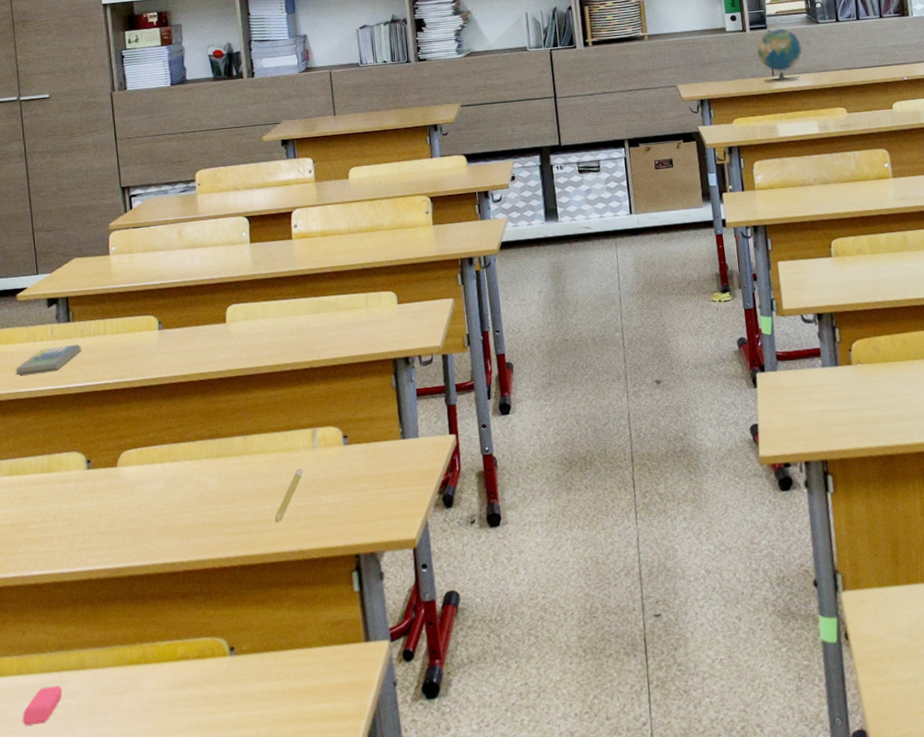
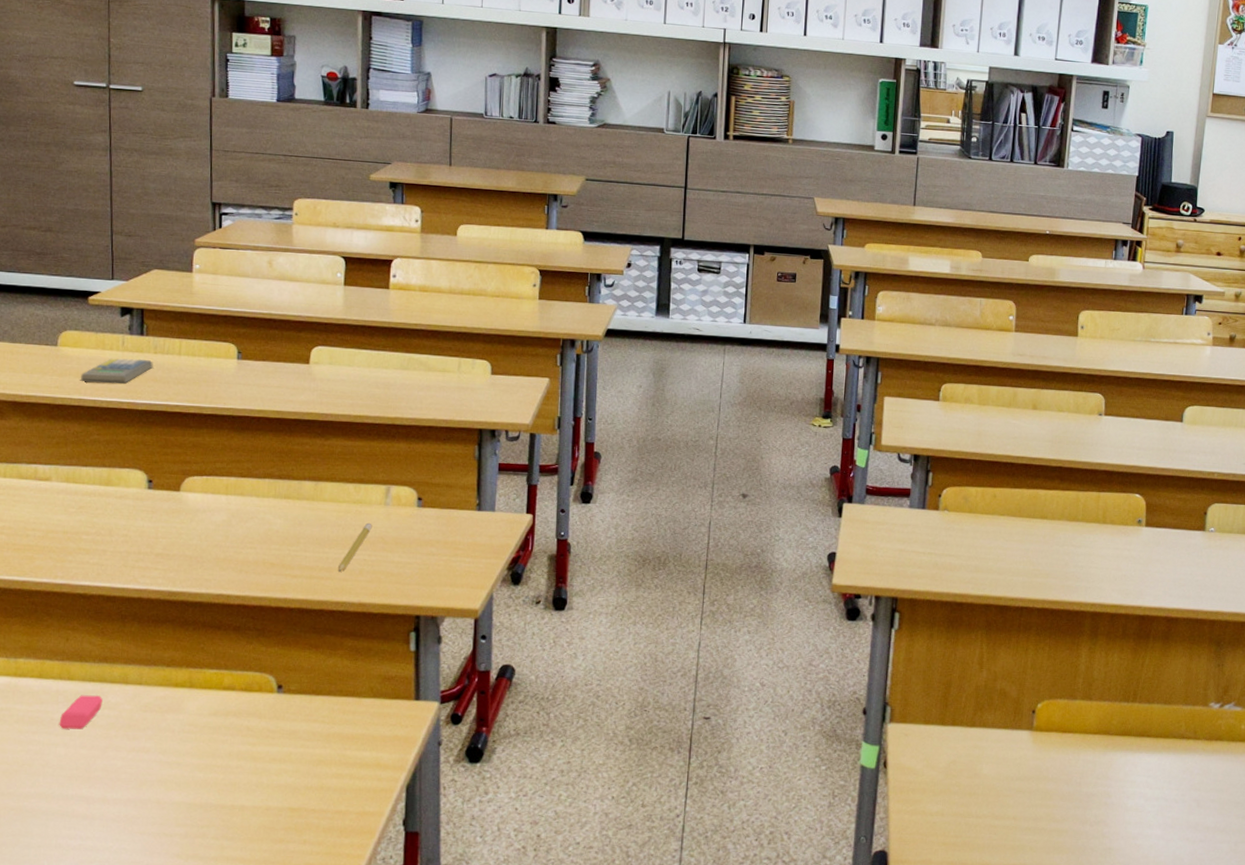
globe: present [756,27,803,83] -> none [901,155,950,215]

